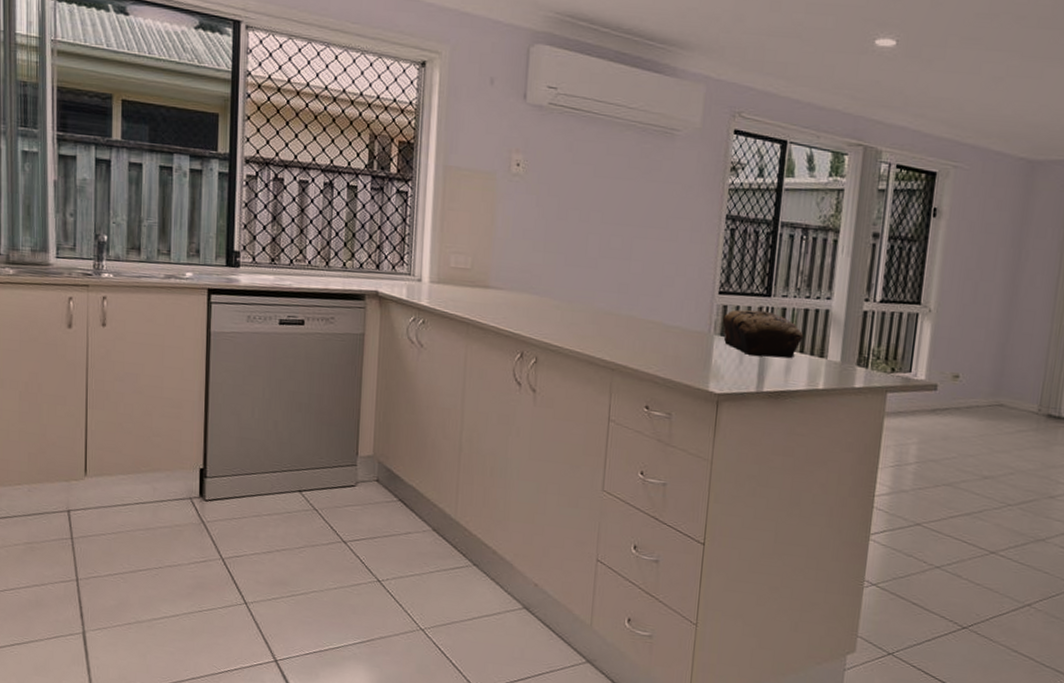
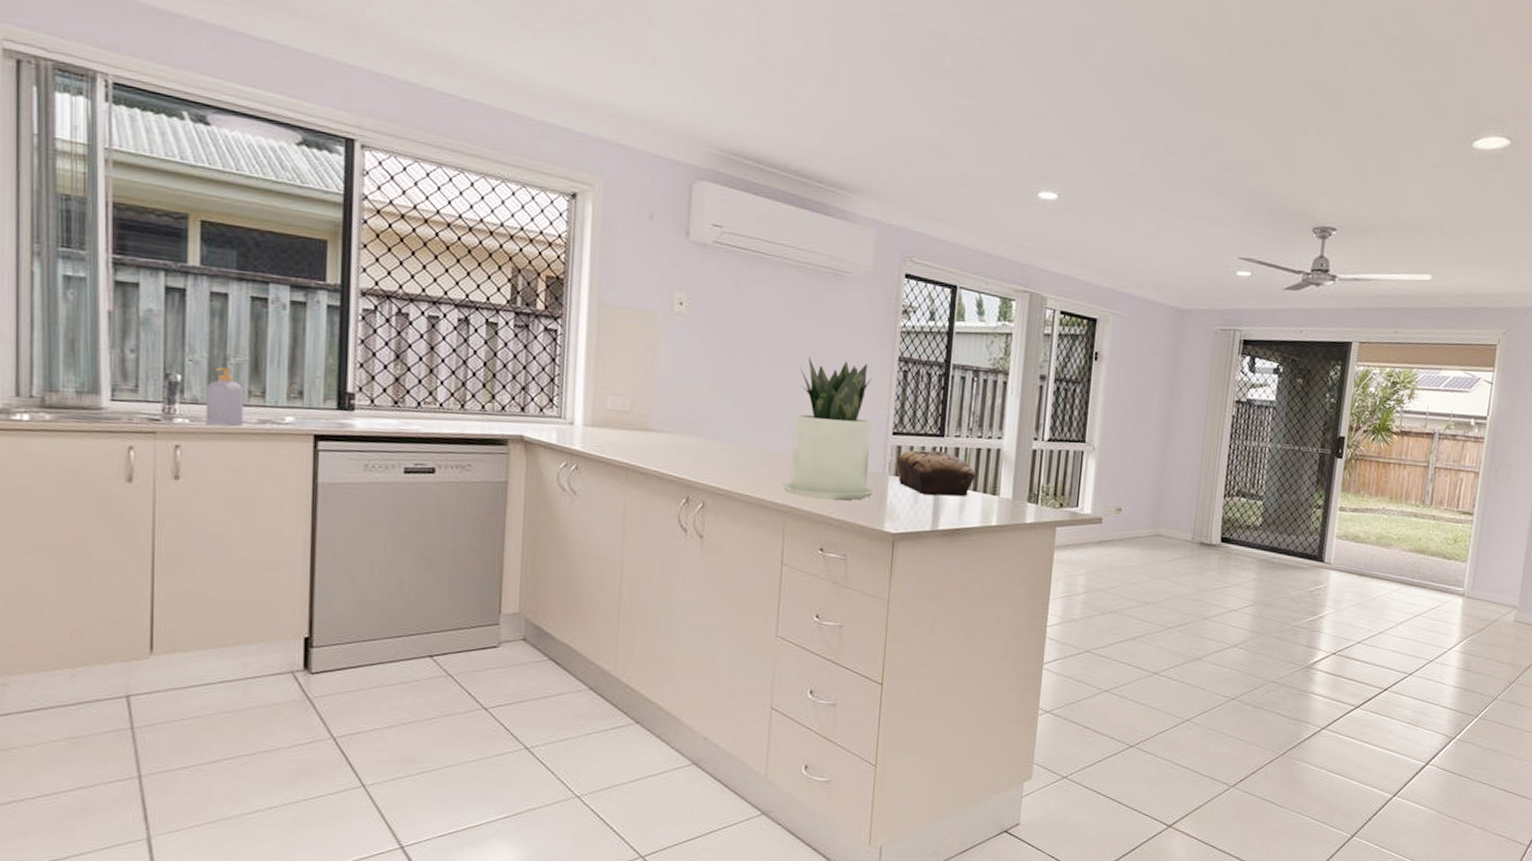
soap bottle: none [125,228,154,281] -> present [205,367,244,427]
planter: none [609,216,701,359] -> present [781,357,876,501]

